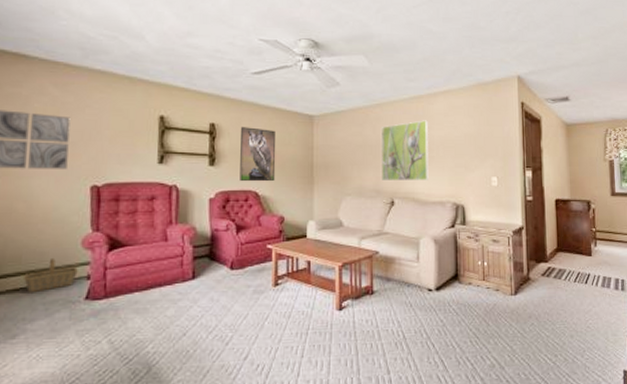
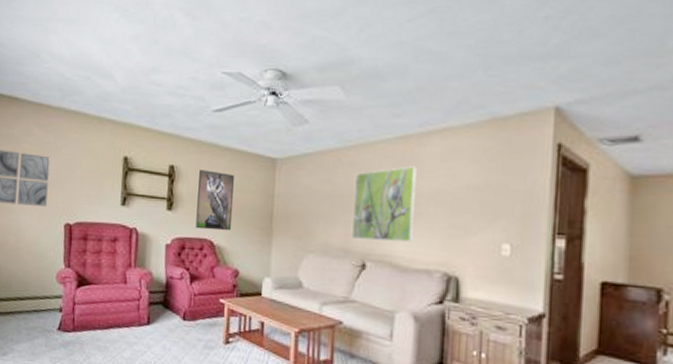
basket: present [24,257,78,293] -> none [13,287,53,318]

